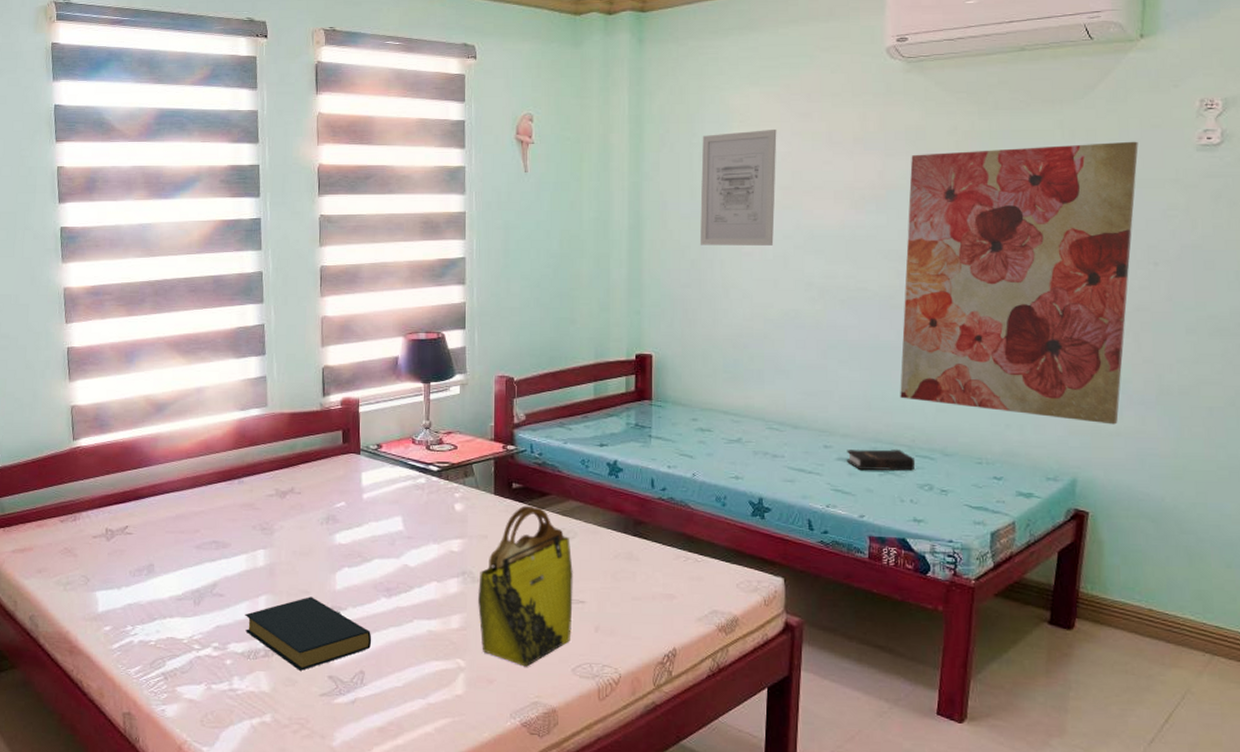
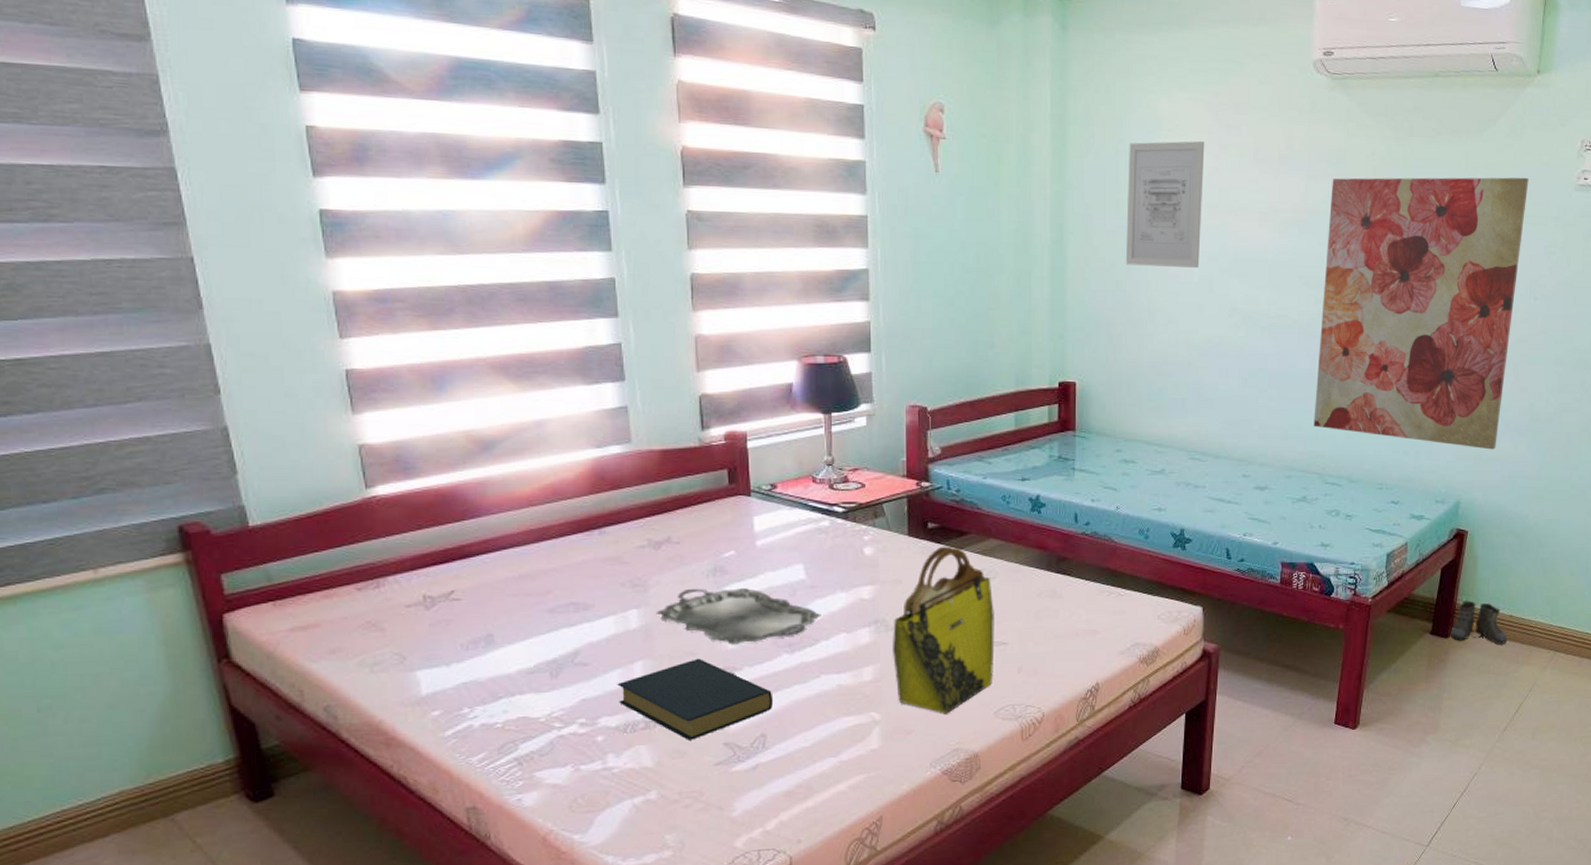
serving tray: none [280,533,416,586] -> present [657,588,822,645]
hardback book: present [846,449,916,471] -> none [1262,477,1325,498]
boots: none [1073,589,1148,641] -> present [1450,600,1508,644]

